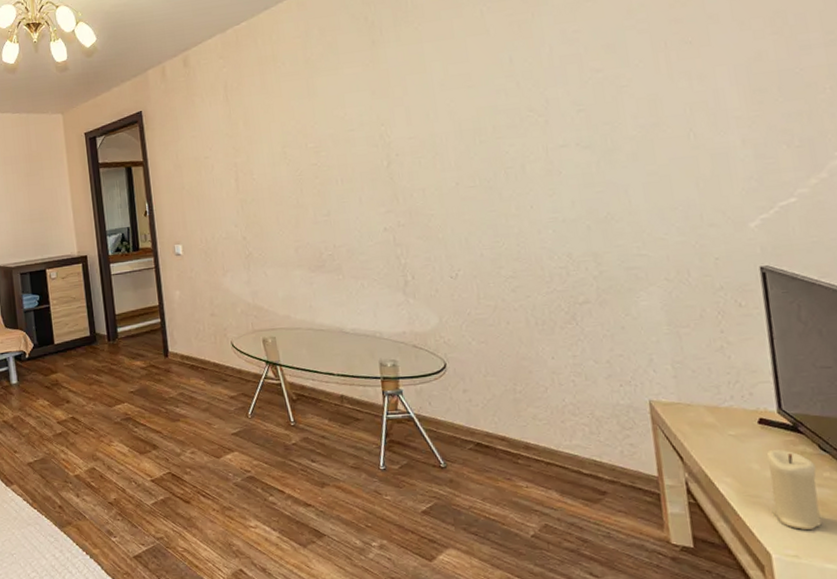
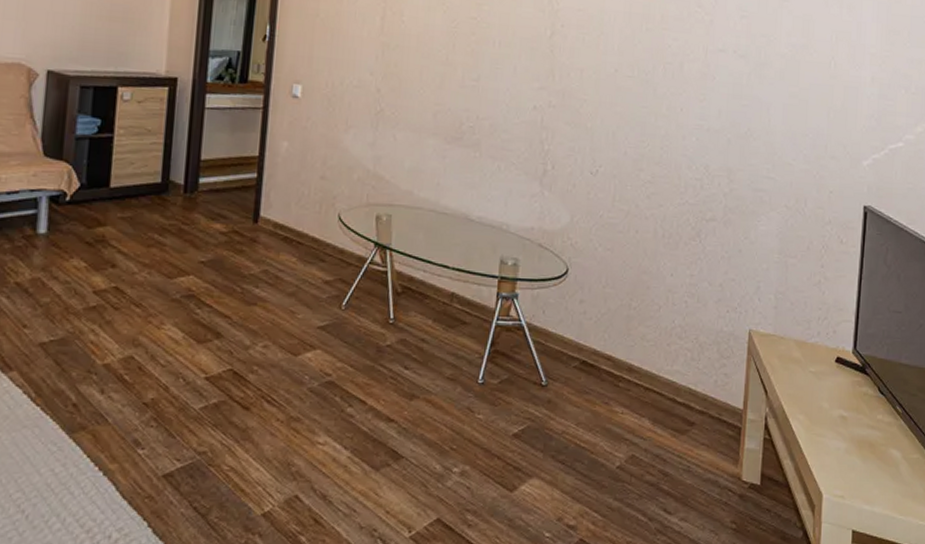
candle: present [767,450,822,530] -> none [832,390,873,470]

